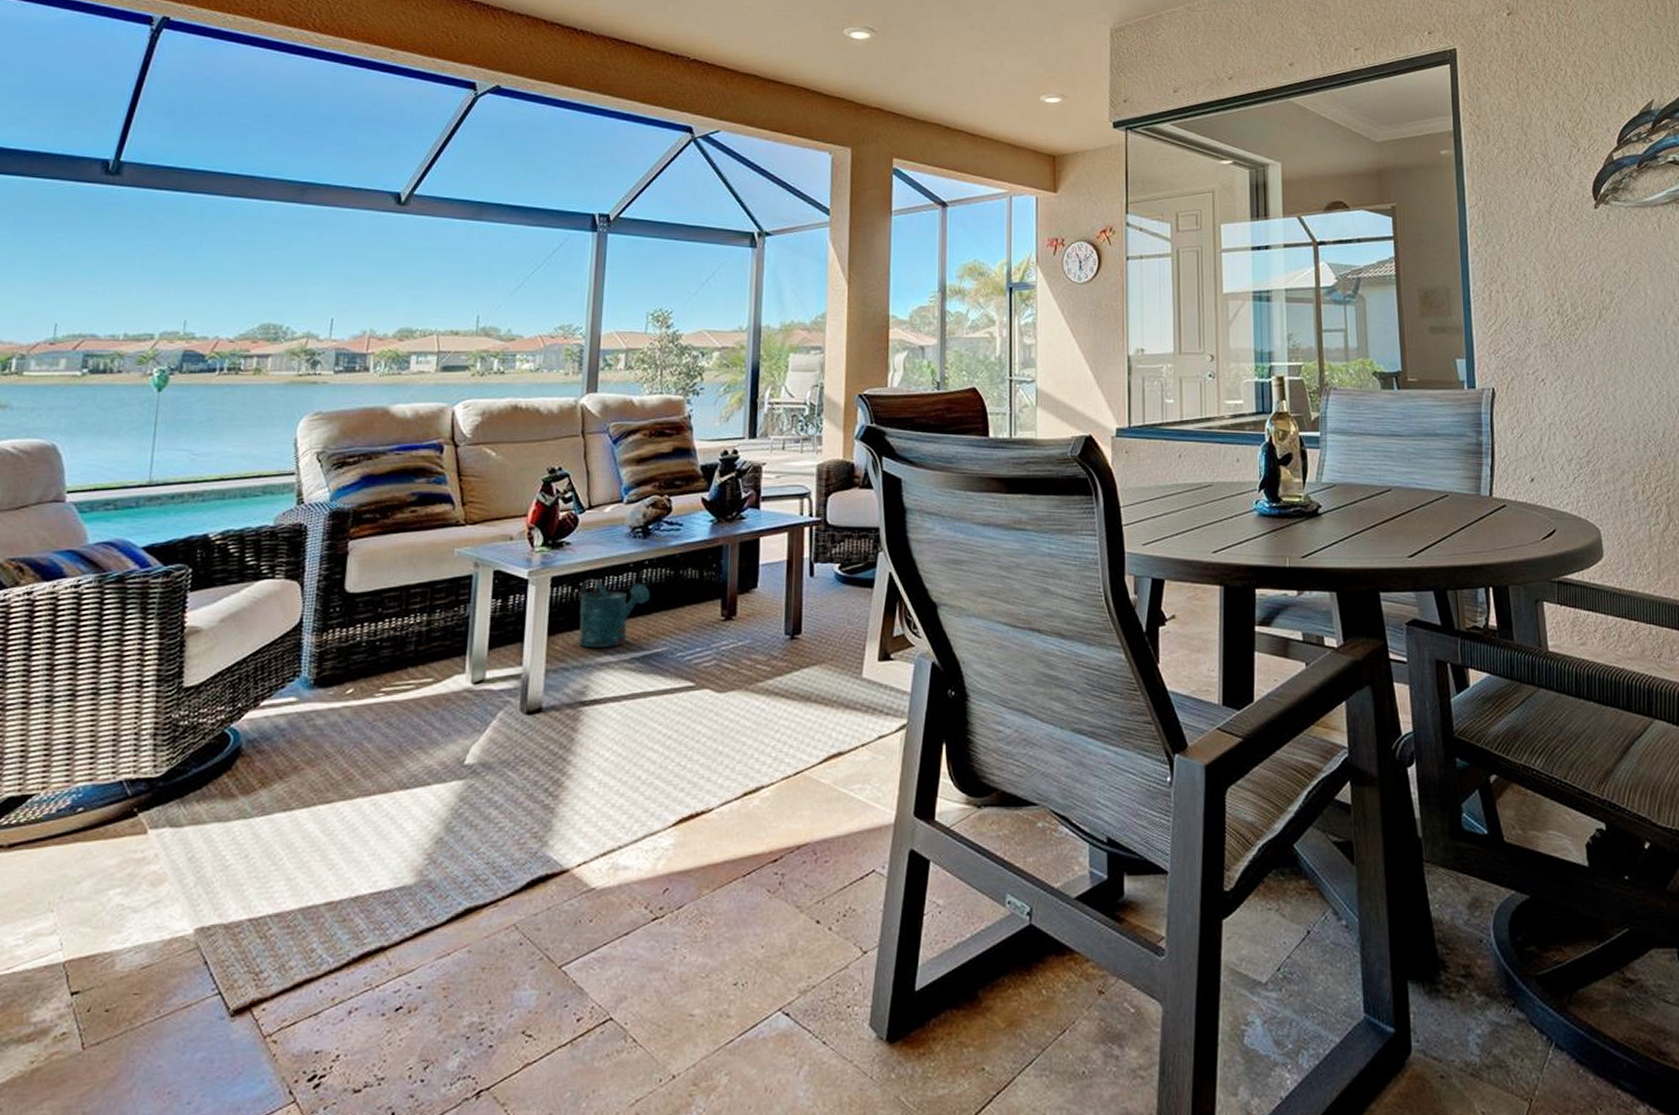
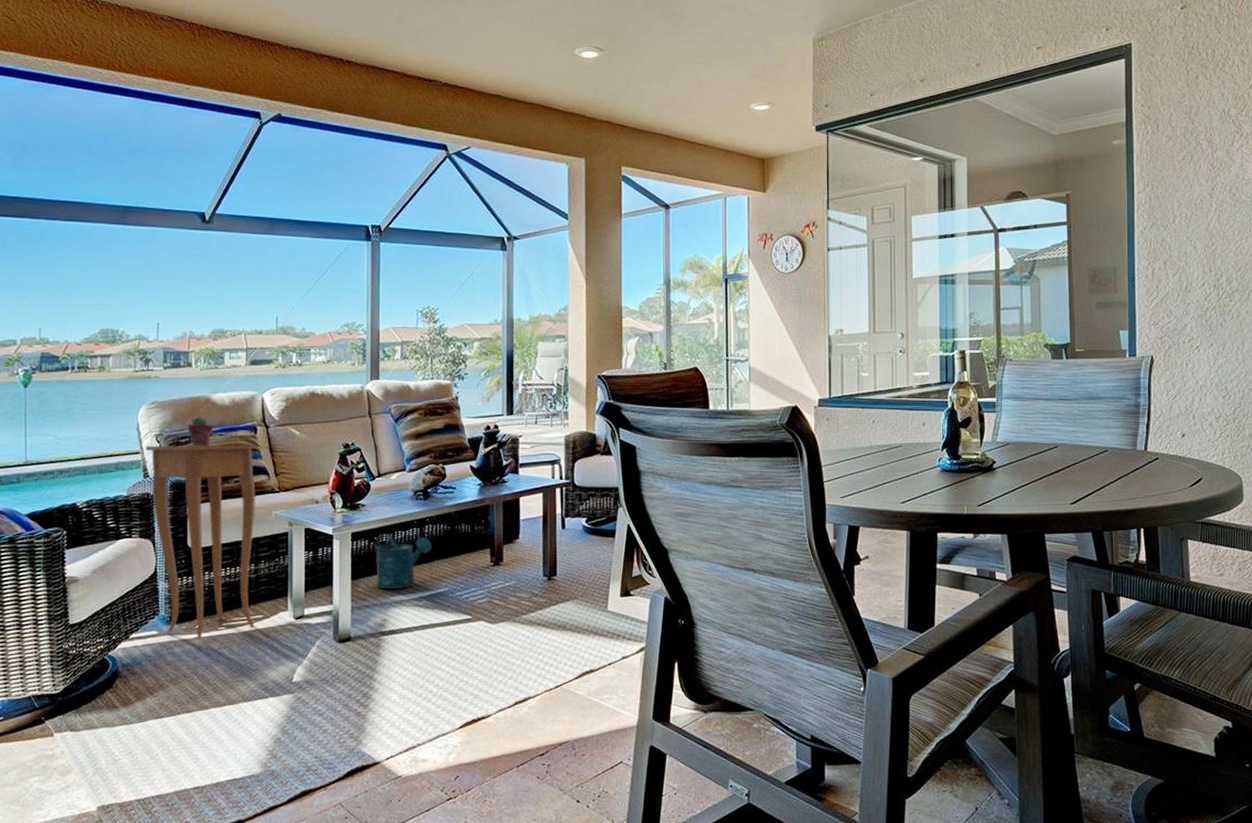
side table: none [303,465,444,709] -> present [146,443,258,640]
potted succulent: none [357,431,389,468] -> present [188,416,213,446]

